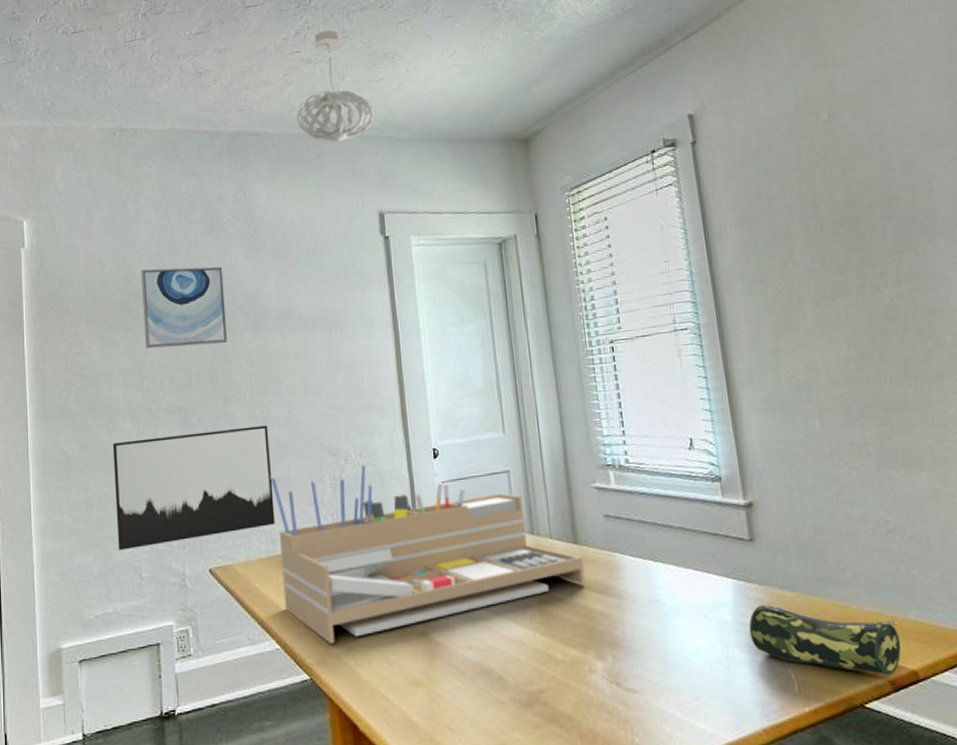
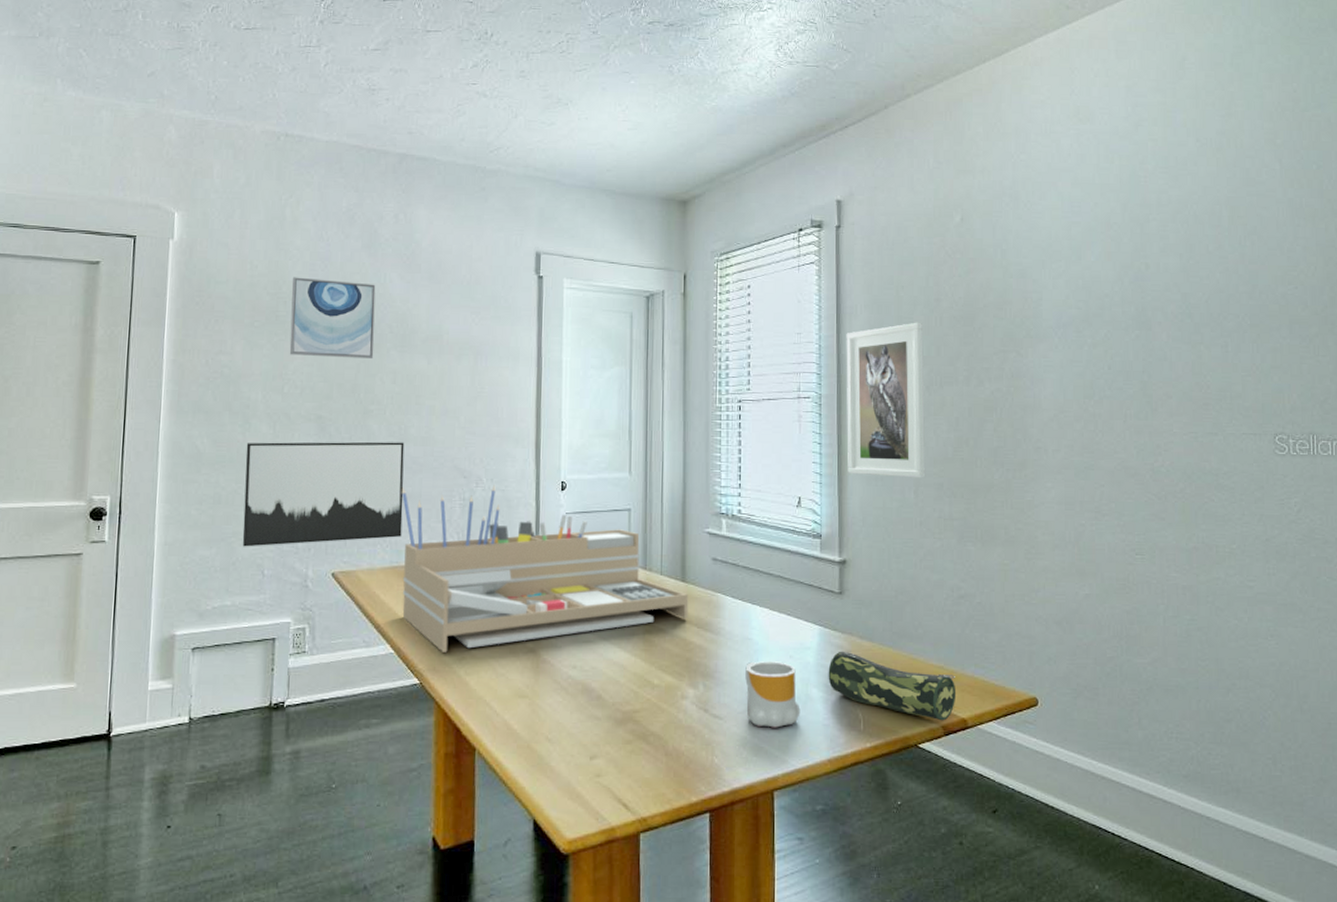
pendant light: present [296,30,374,143] -> none [465,67,542,179]
mug: none [656,623,724,698] -> present [745,661,801,728]
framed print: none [718,232,830,408] -> present [846,322,926,478]

